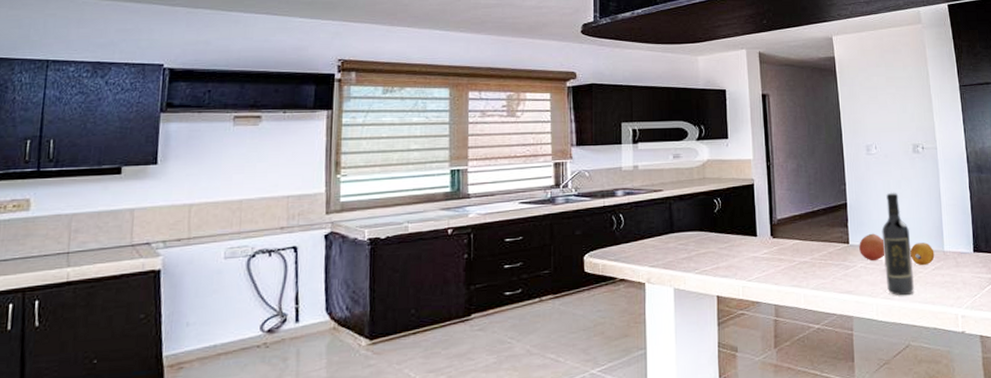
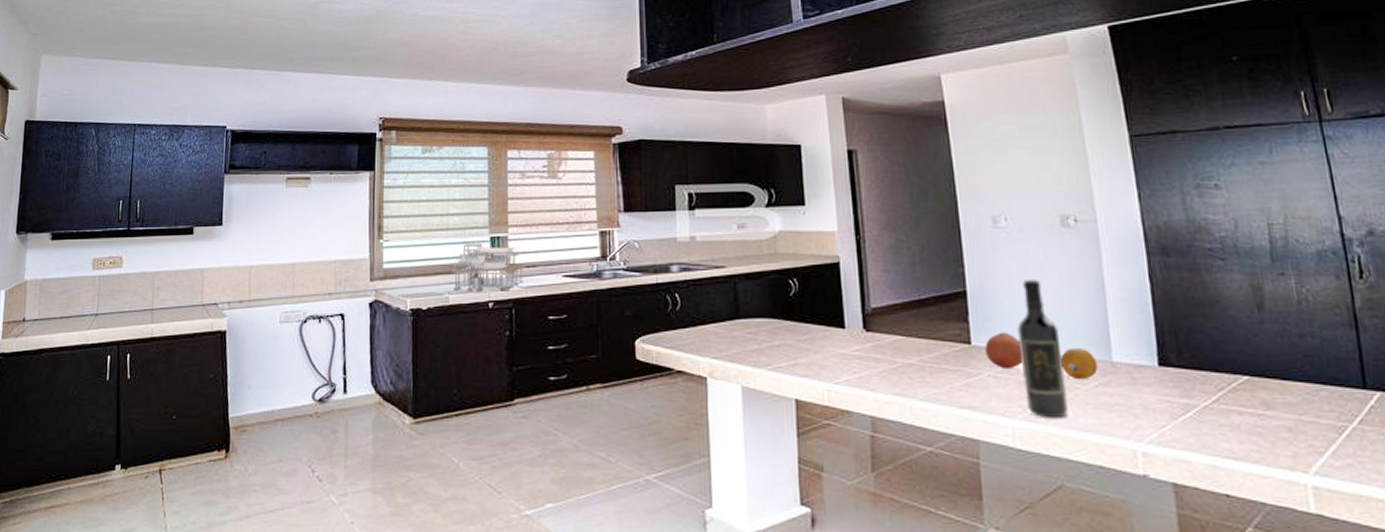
dish rack: none [411,175,484,220] -> present [451,242,526,292]

